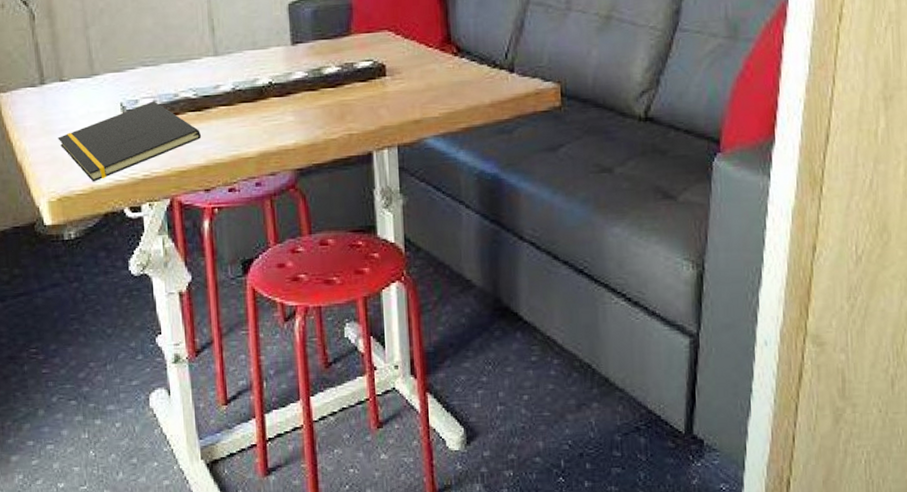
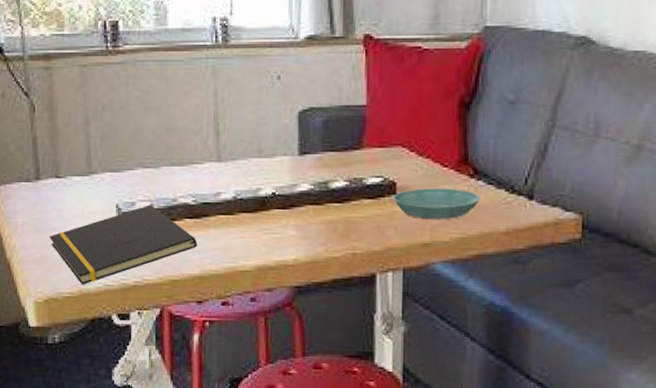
saucer: none [383,67,465,98] -> present [393,188,481,220]

